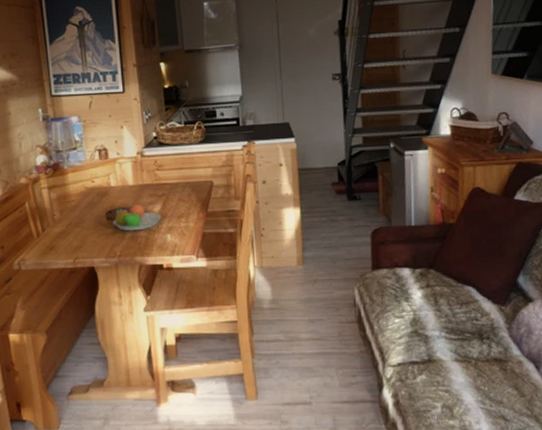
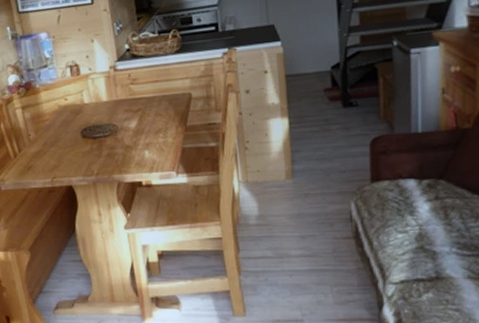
fruit bowl: present [113,203,162,231] -> none [88,119,139,149]

